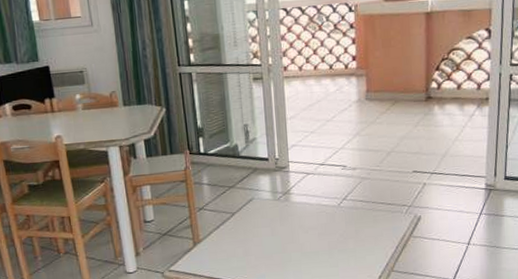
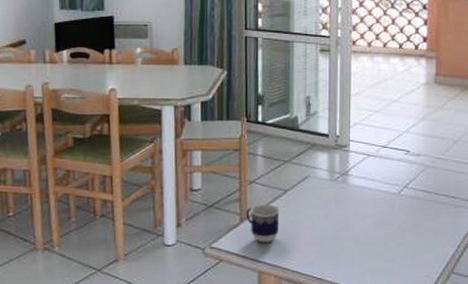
cup: none [198,227,230,262] -> present [246,204,280,243]

